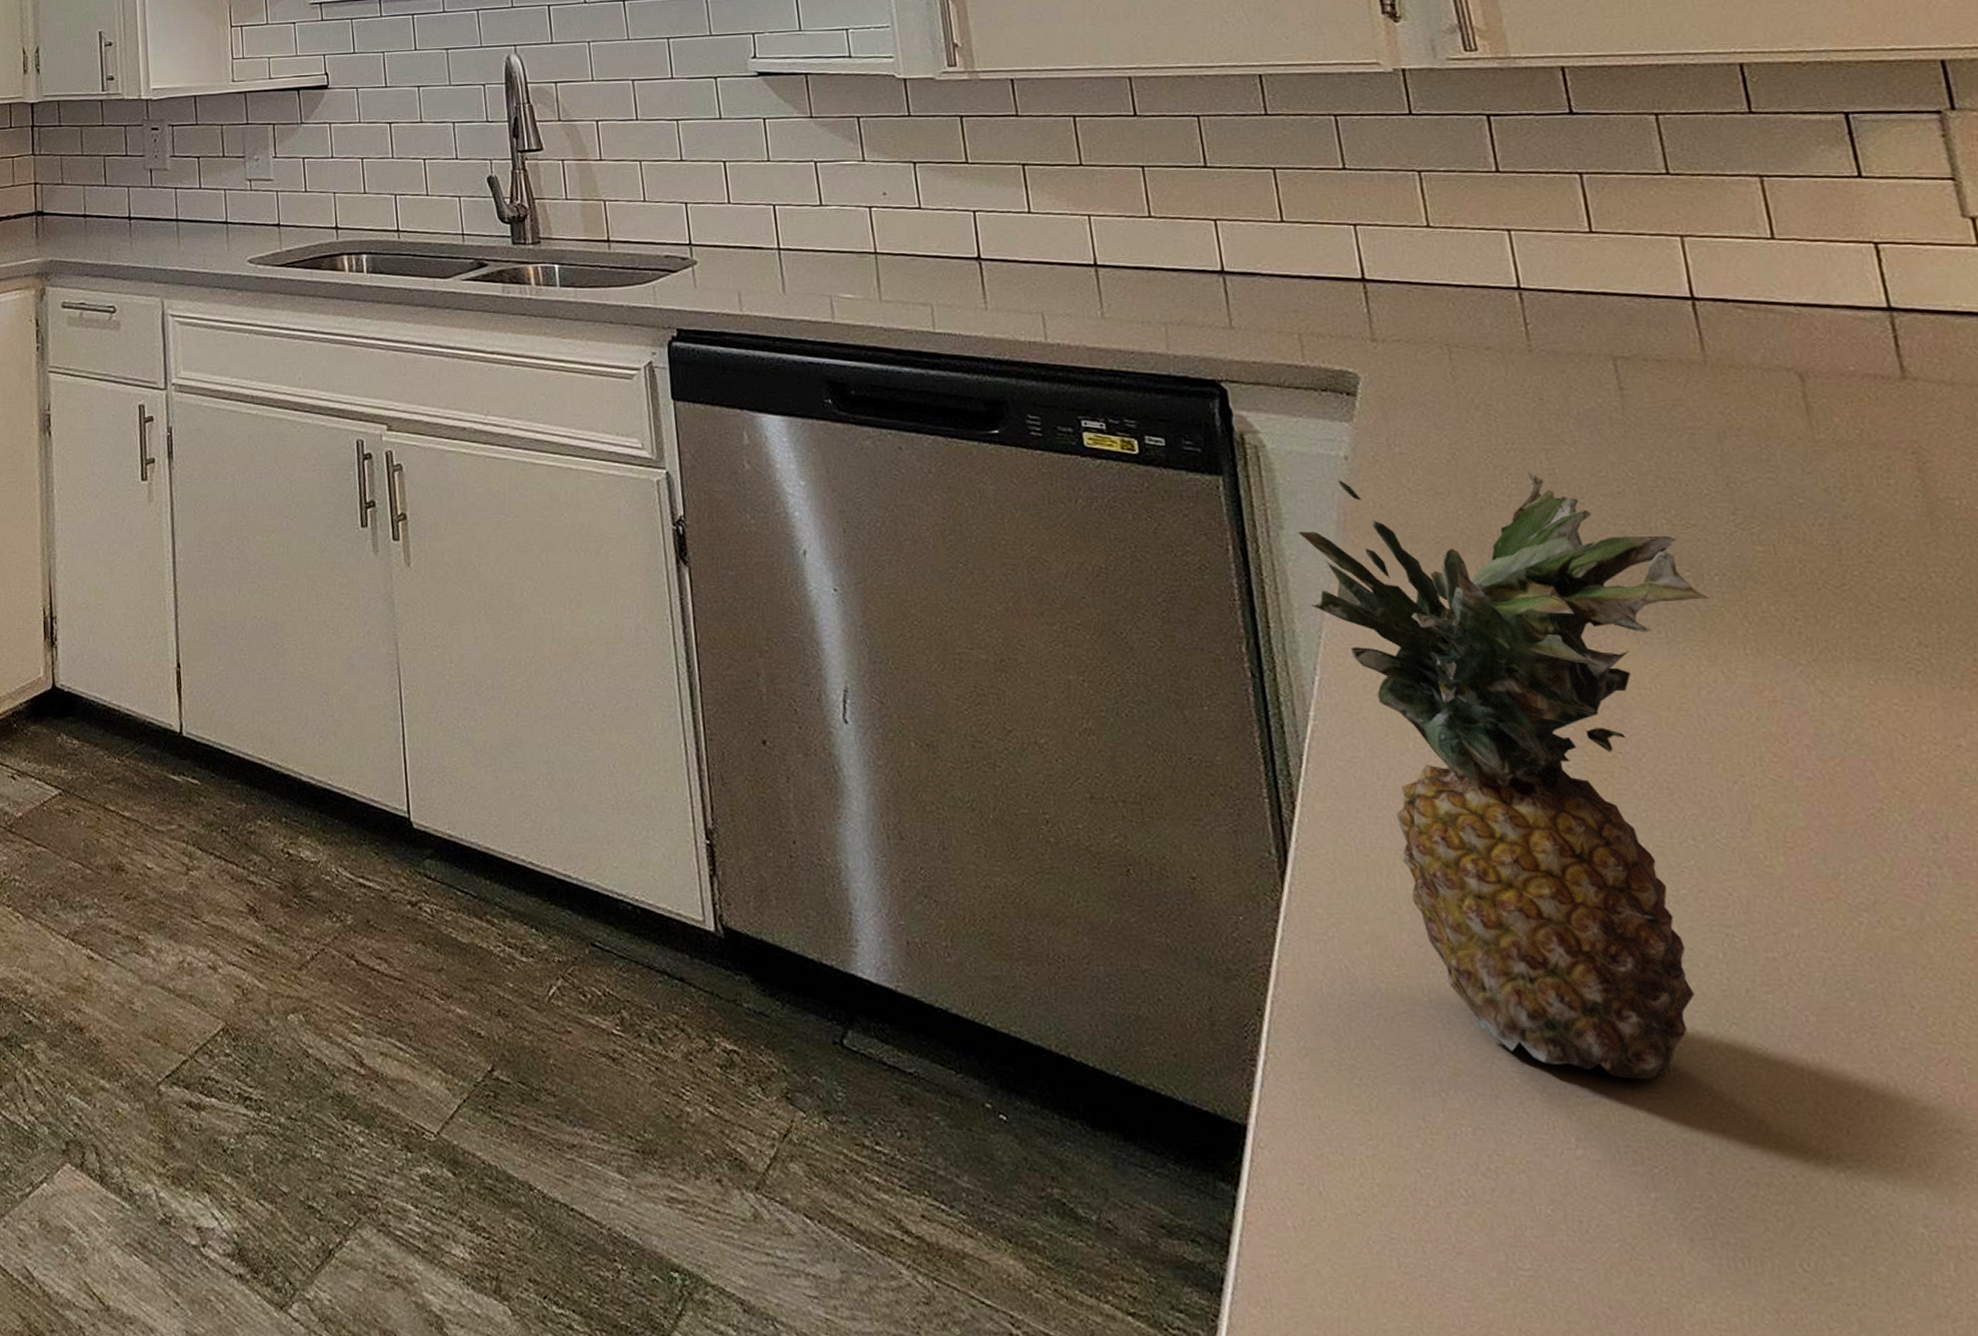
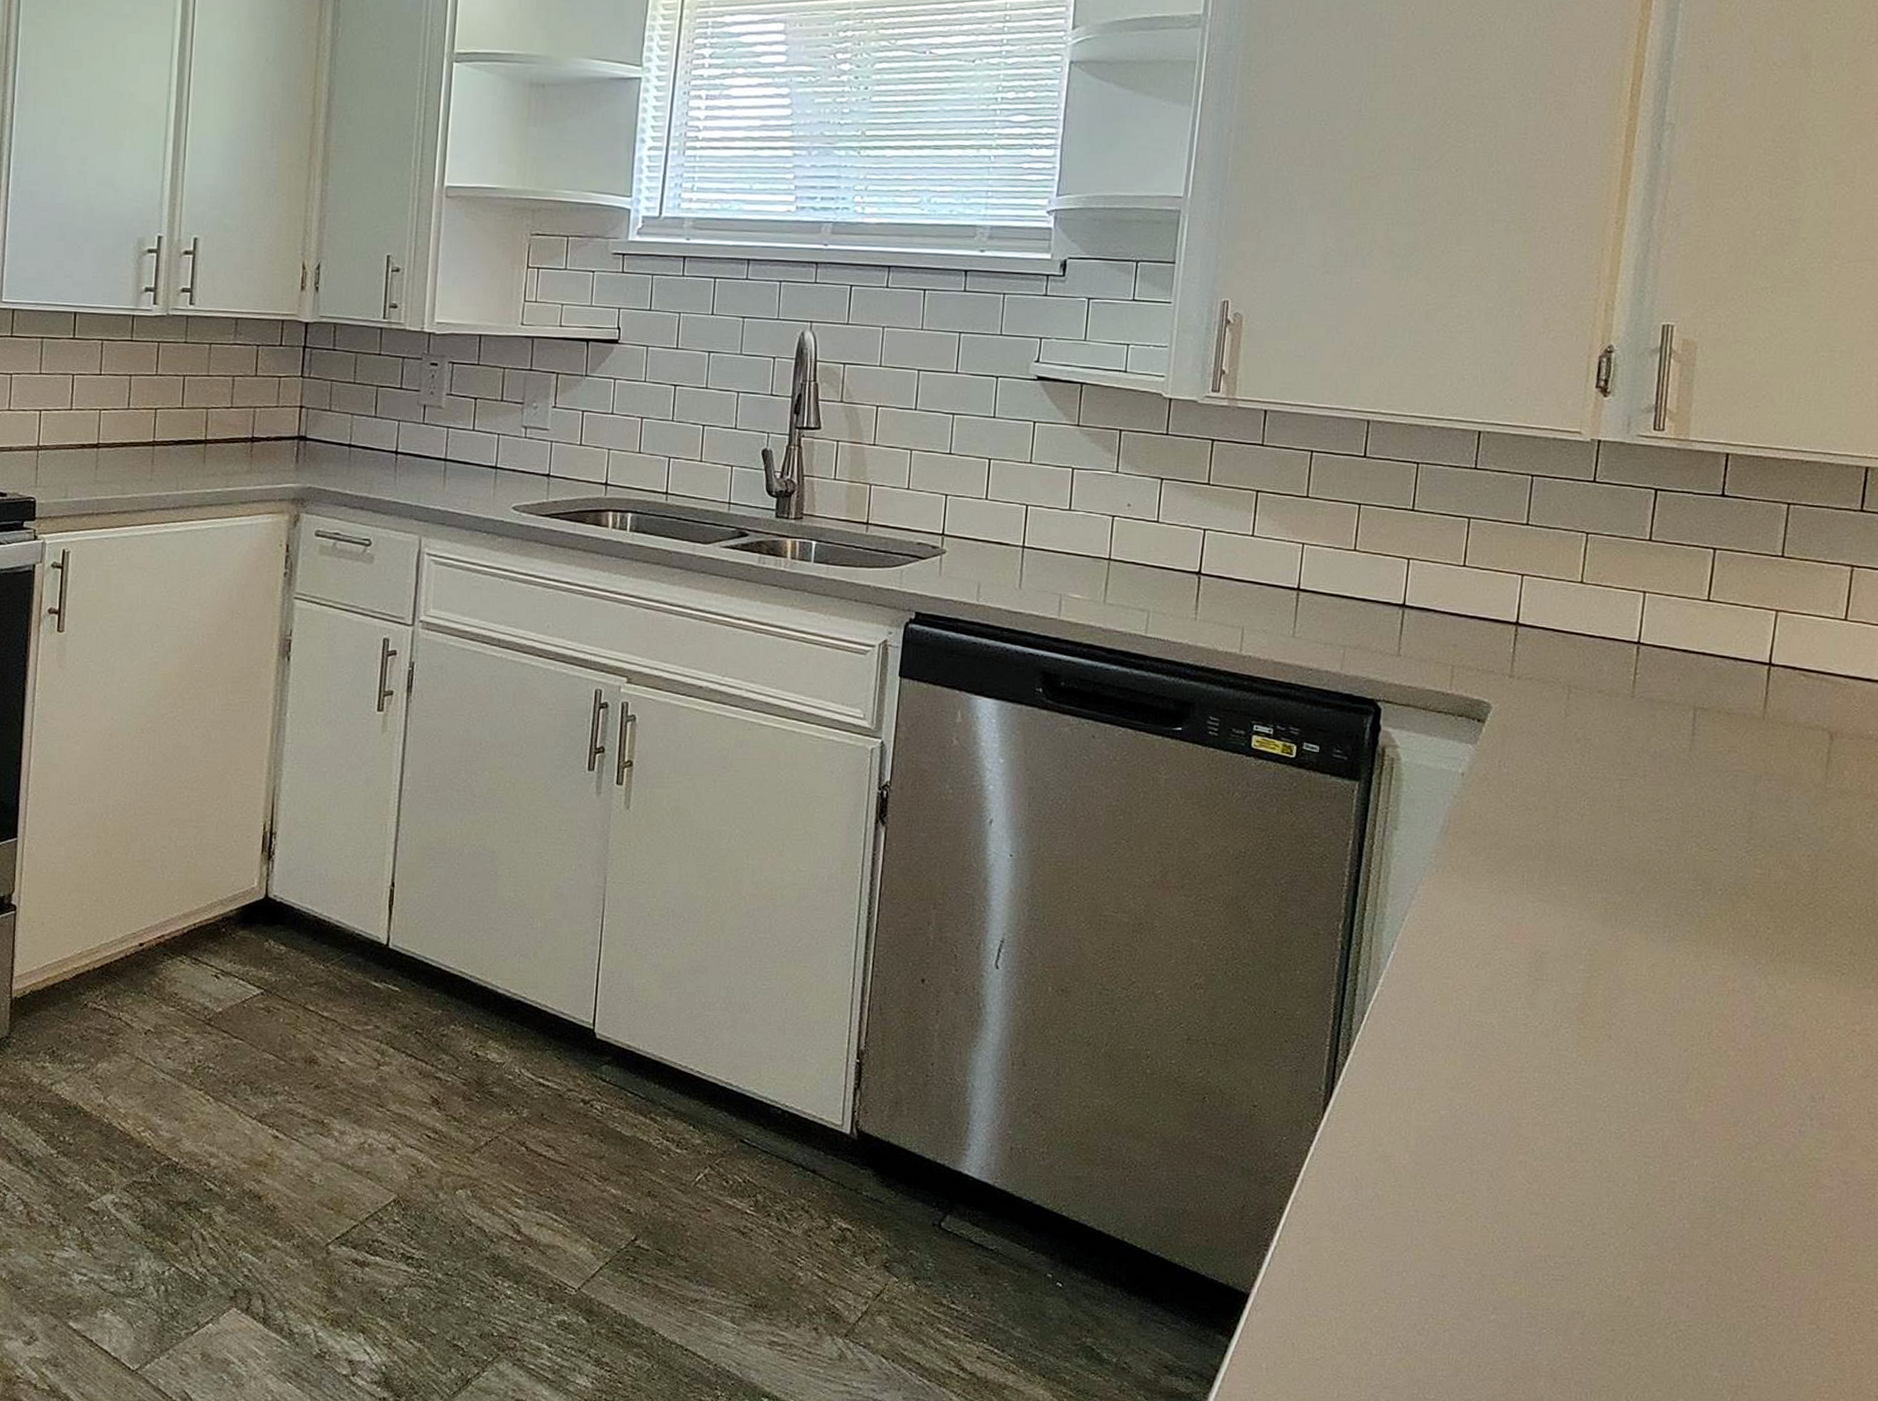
fruit: present [1297,472,1711,1080] -> none [1403,792,1711,1267]

